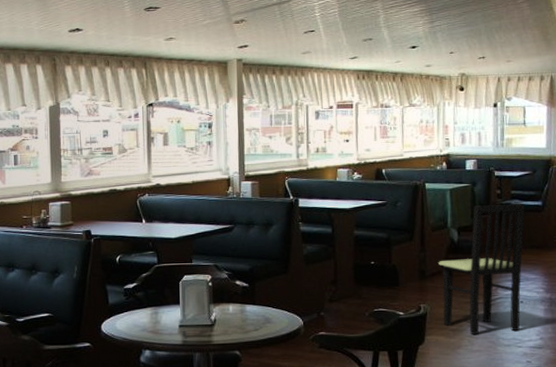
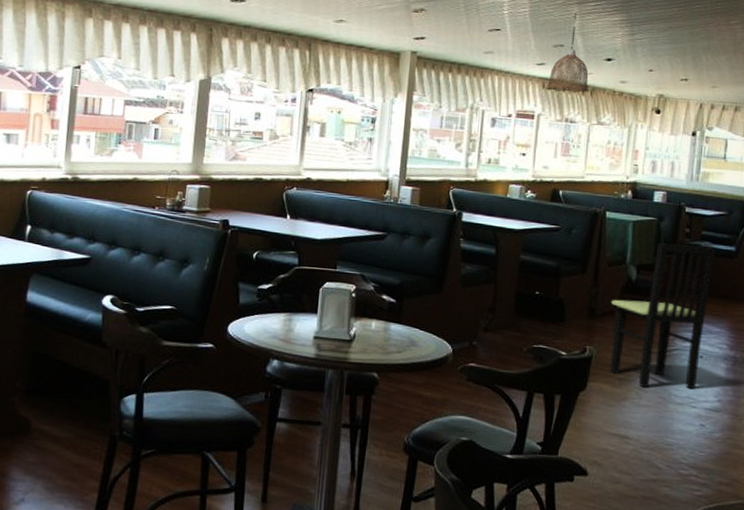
pendant lamp: none [360,8,399,81] -> present [546,12,589,93]

